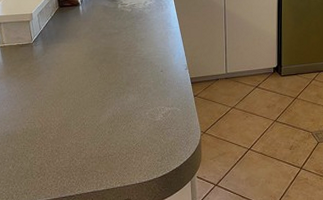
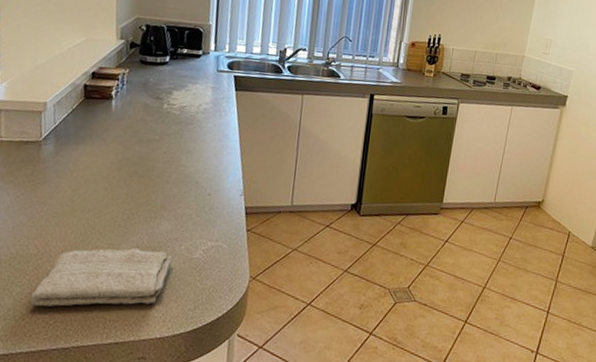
washcloth: none [41,118,141,166] -> present [29,248,173,307]

